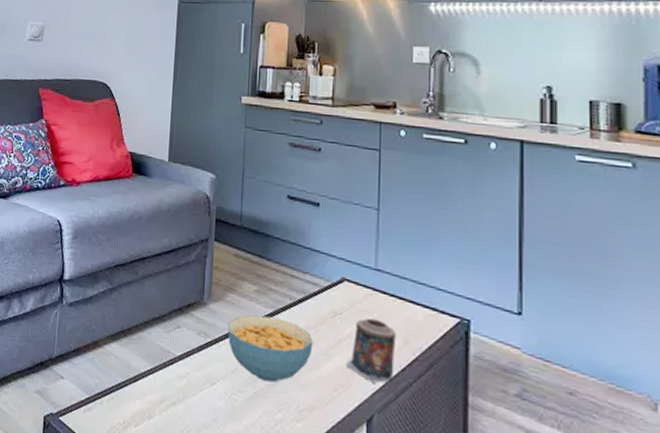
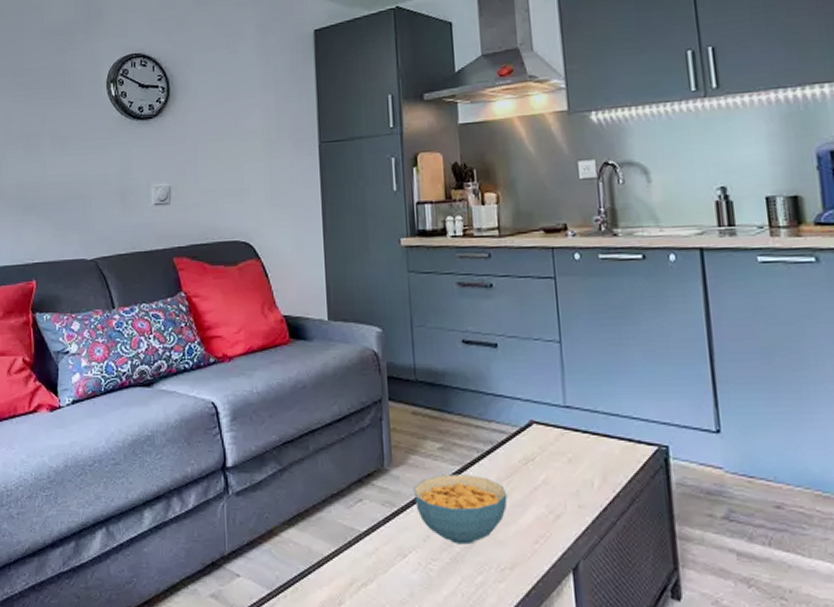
candle: present [346,318,397,383] -> none [545,459,595,528]

